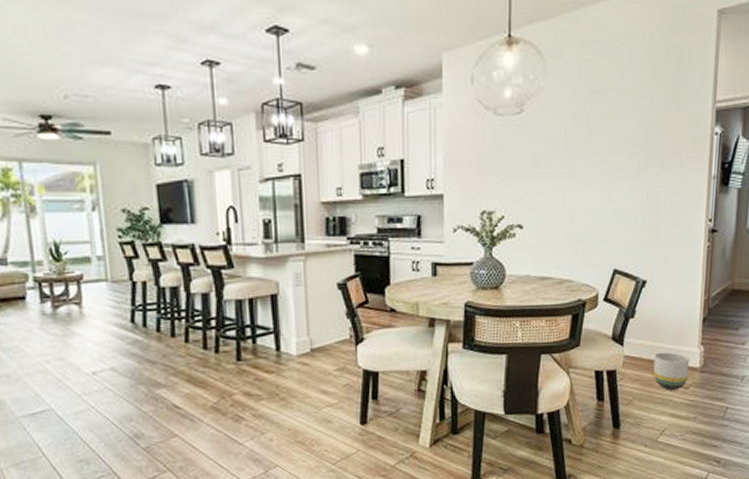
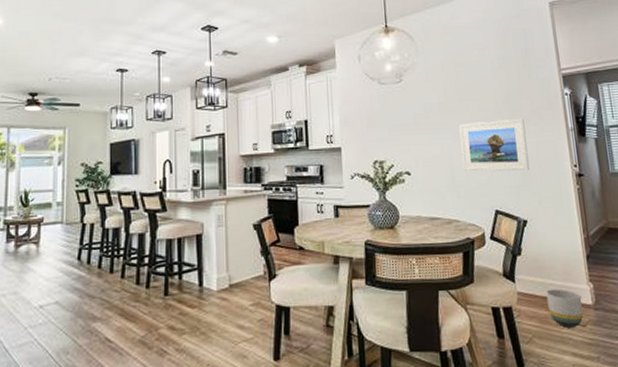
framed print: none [583,162,662,226] -> present [458,118,529,172]

